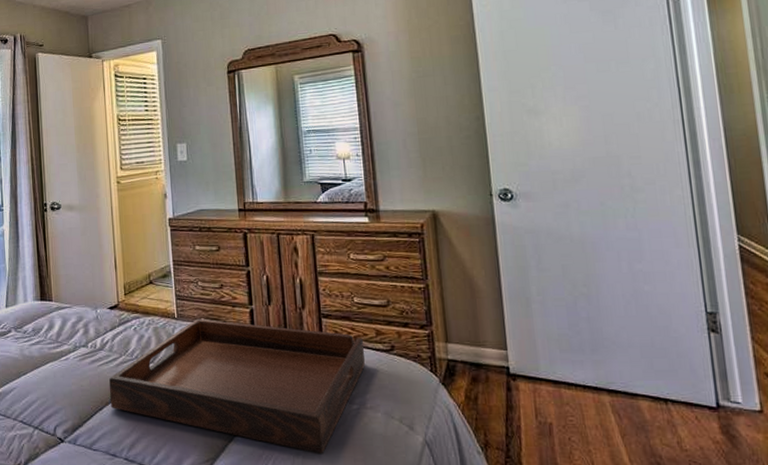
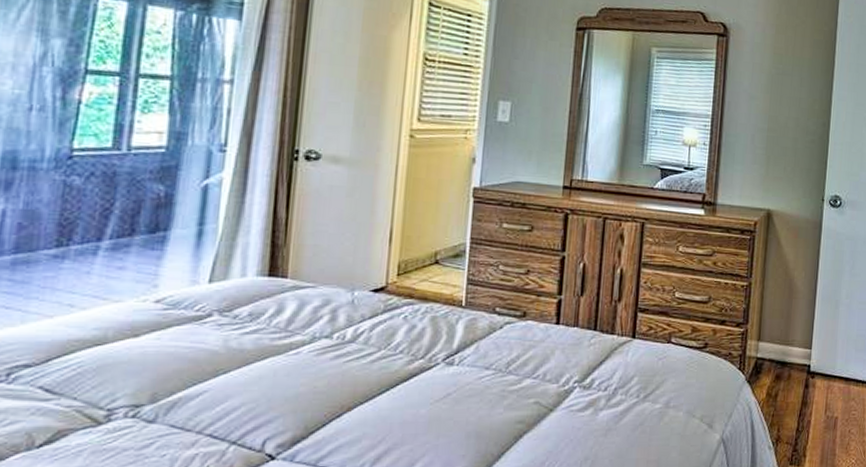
serving tray: present [109,318,365,453] -> none [354,307,677,457]

